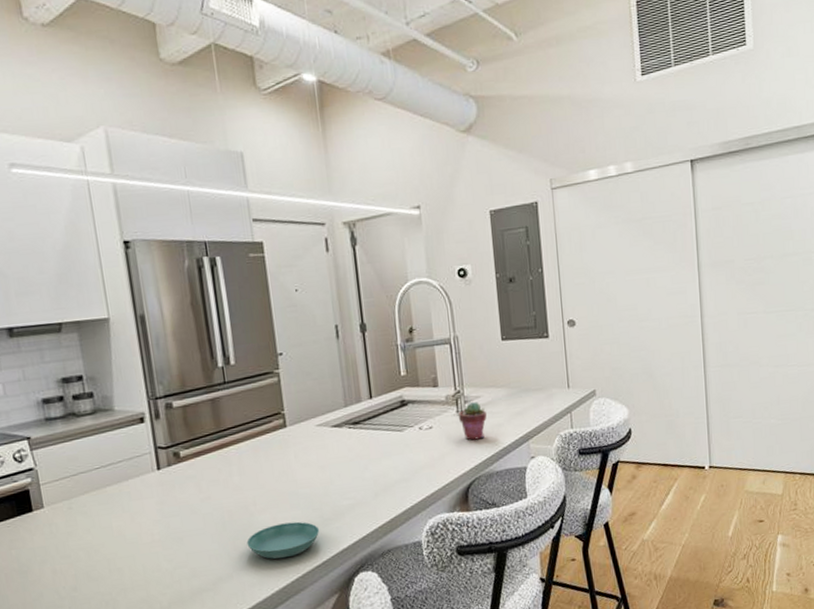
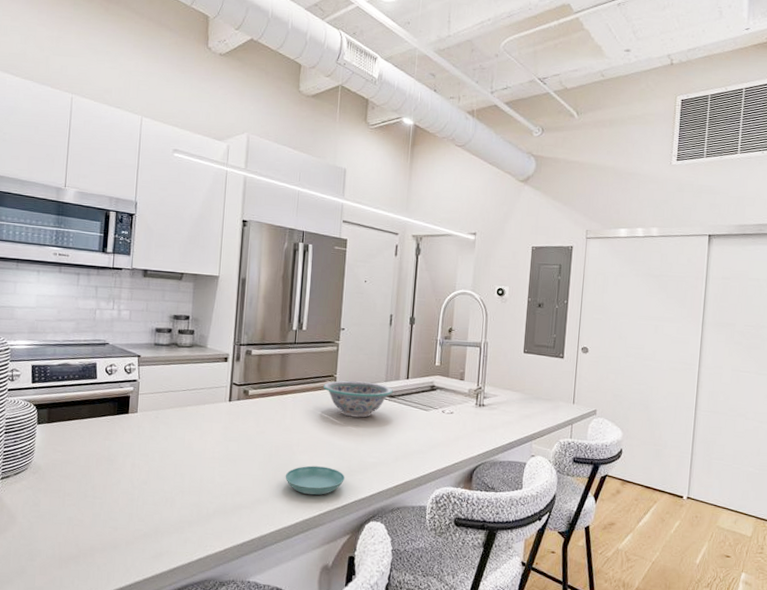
decorative bowl: none [271,411,357,458] -> present [323,380,393,418]
potted succulent: present [459,402,487,441] -> none [476,399,500,431]

